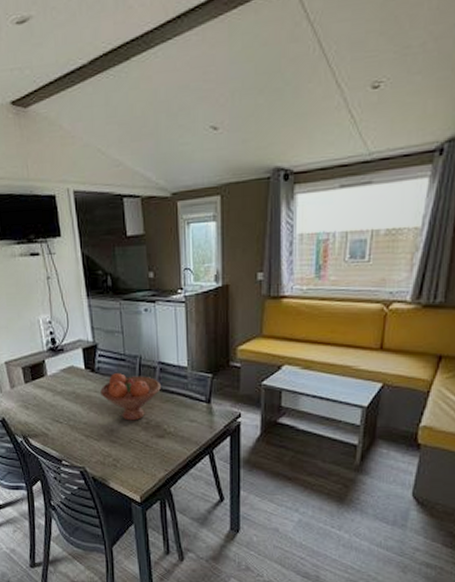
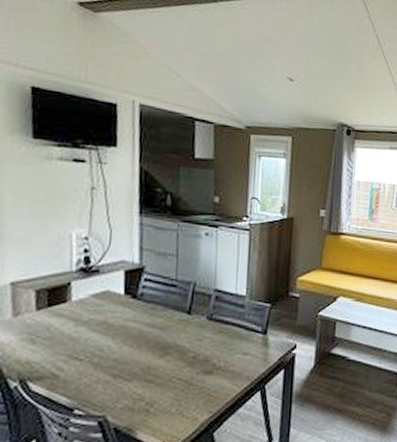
fruit bowl: present [100,373,161,421] -> none [140,300,215,356]

